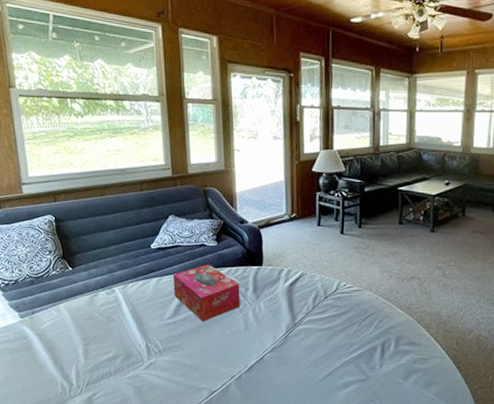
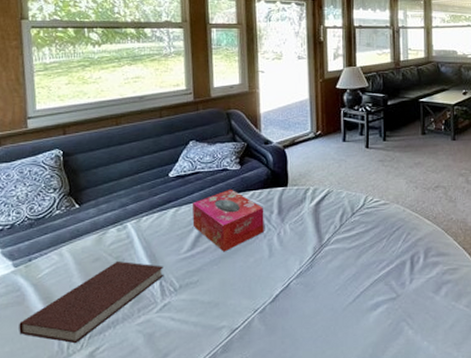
notebook: none [28,320,150,389] -> present [19,260,164,344]

